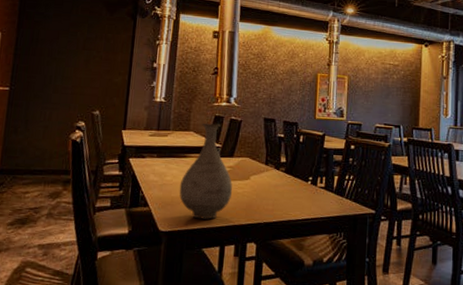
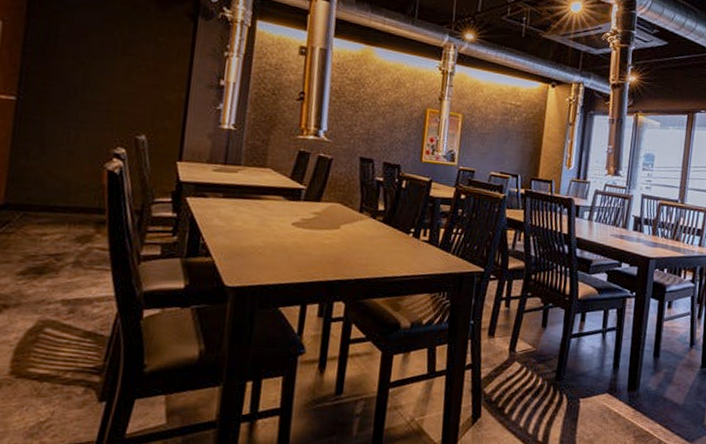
vase: present [179,123,233,220] -> none [251,159,319,274]

